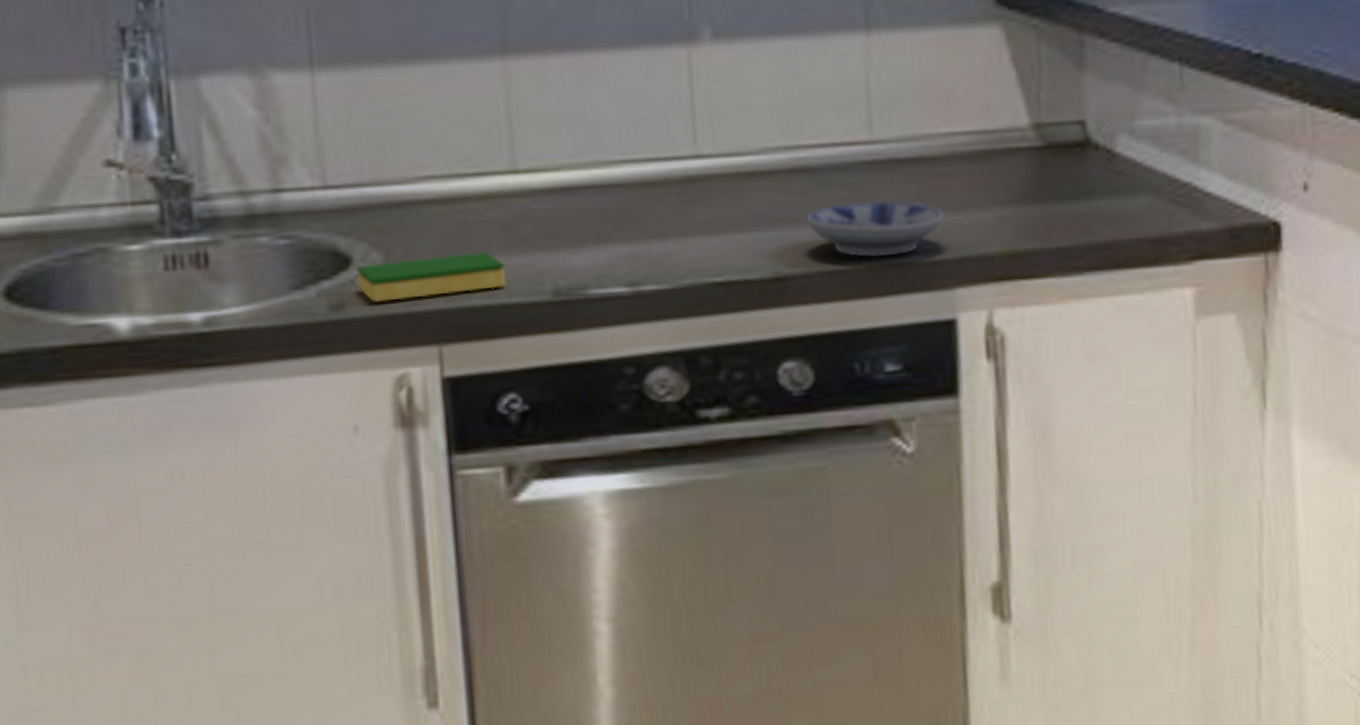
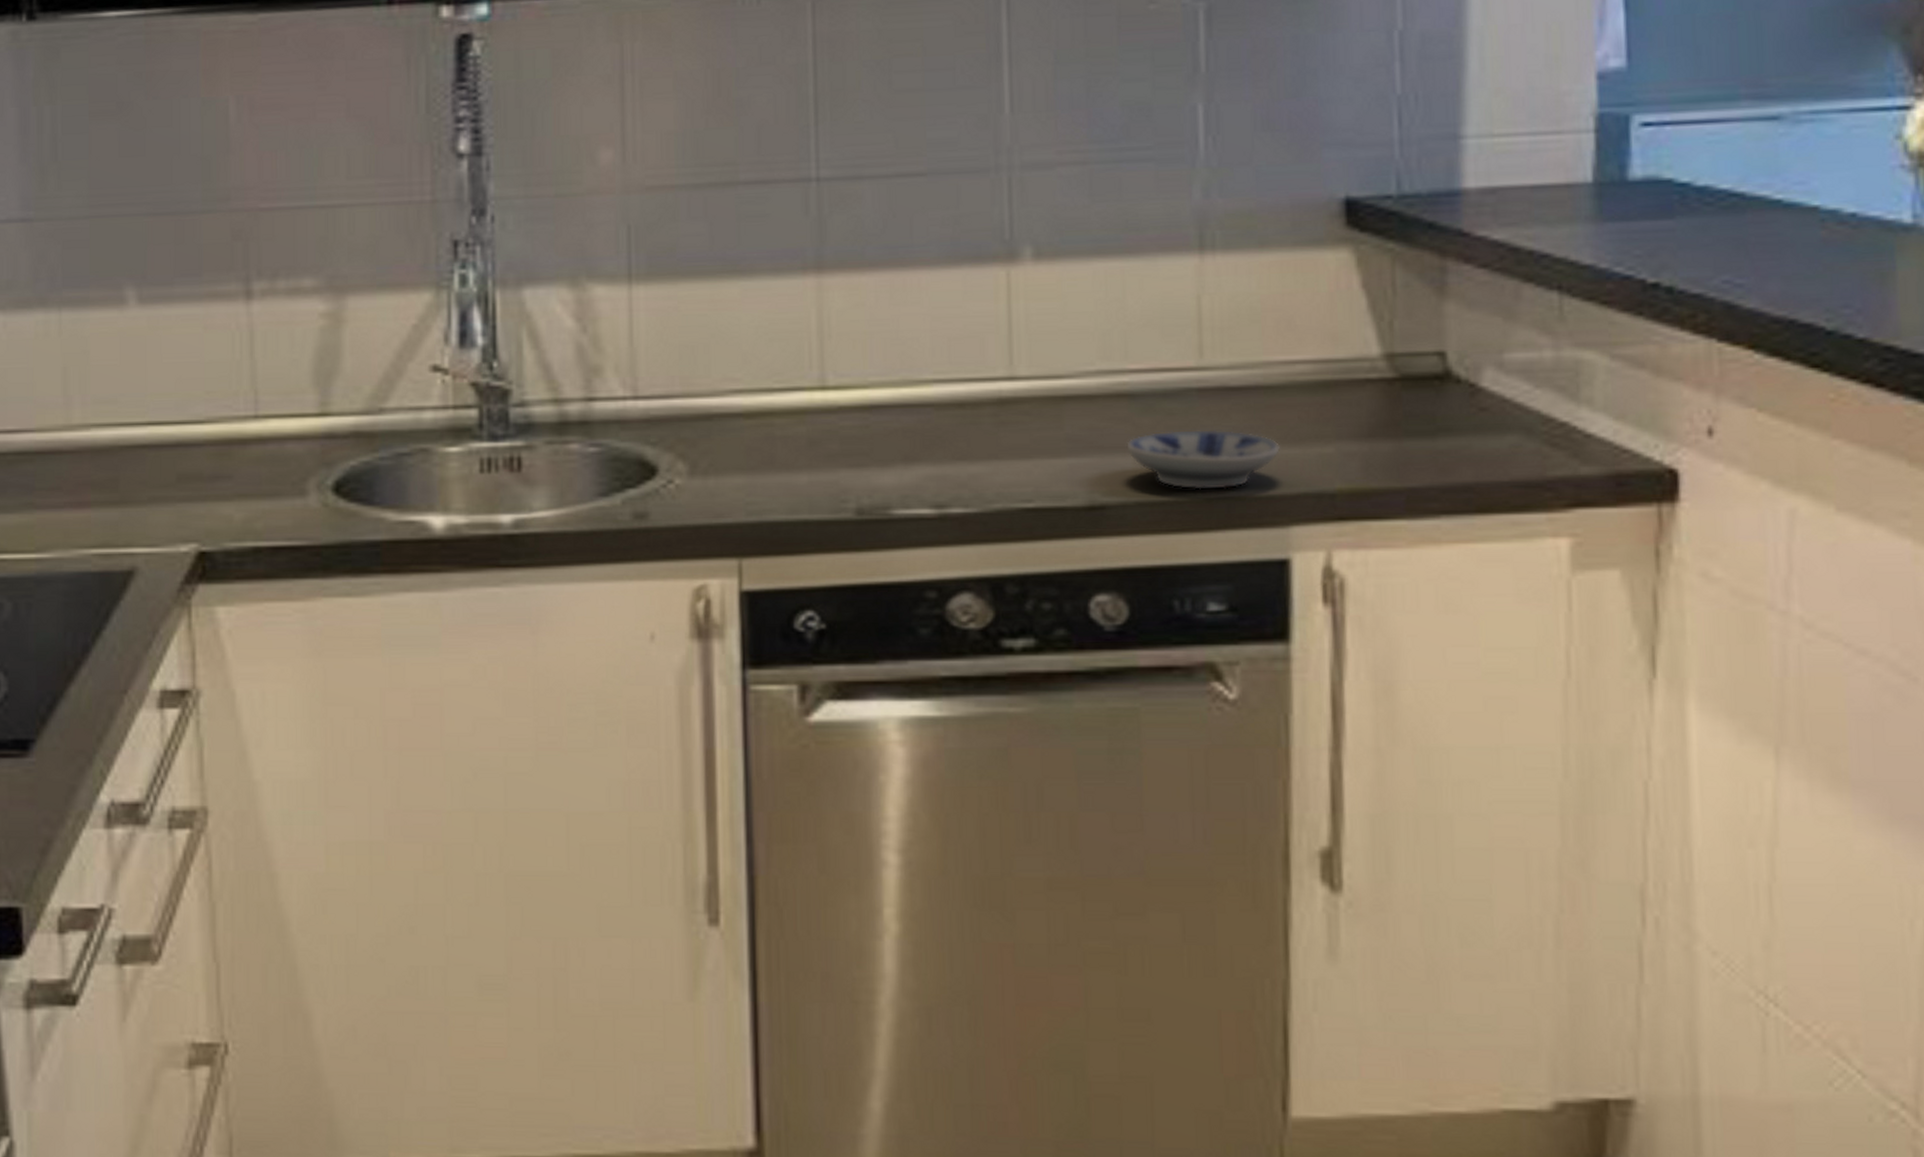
dish sponge: present [356,251,506,302] -> none [661,466,809,512]

